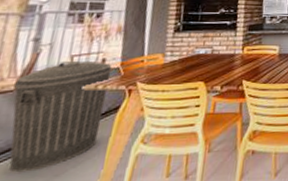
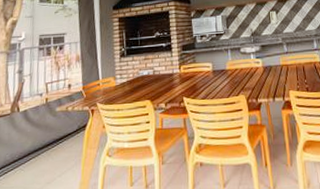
trash can: present [9,60,112,173] -> none [10,87,77,181]

